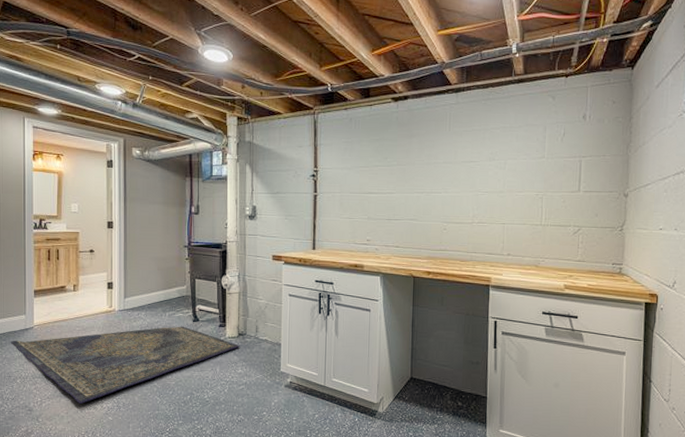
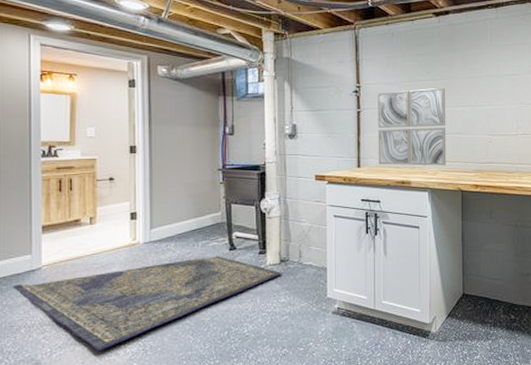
wall art: none [332,173,401,251] -> present [377,87,447,166]

